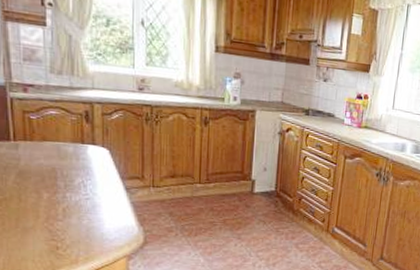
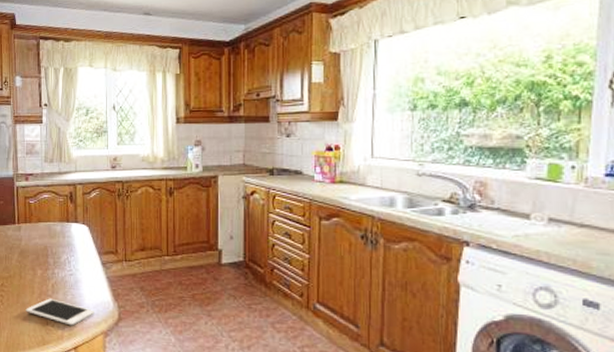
cell phone: none [28,223,116,250] -> present [25,298,94,326]

